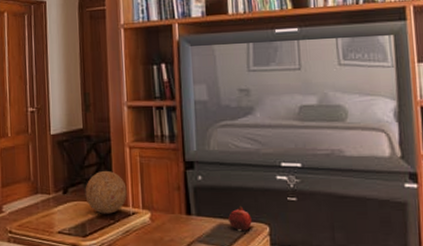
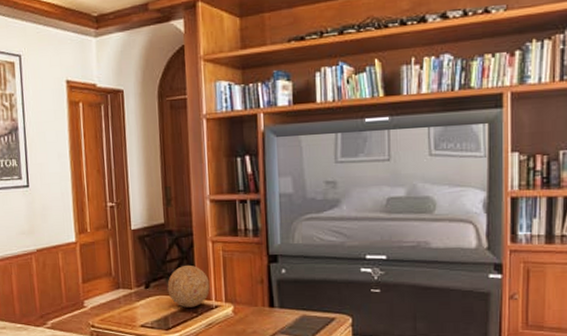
fruit: present [228,205,252,232] -> none [311,297,335,323]

